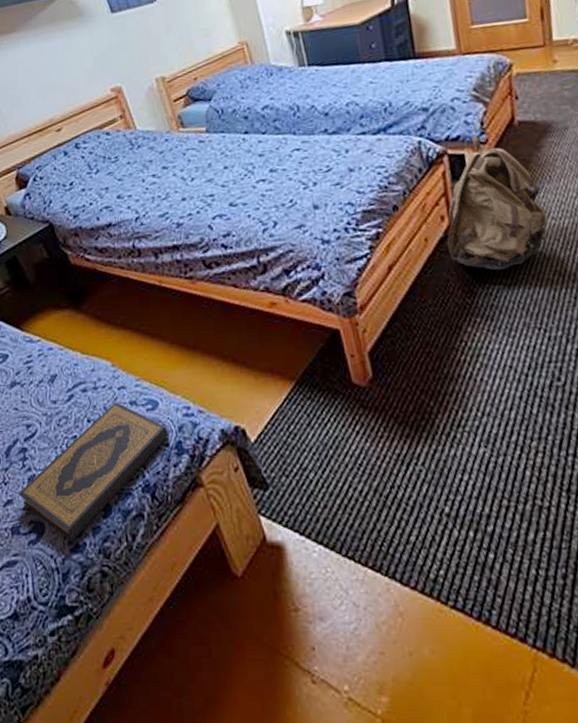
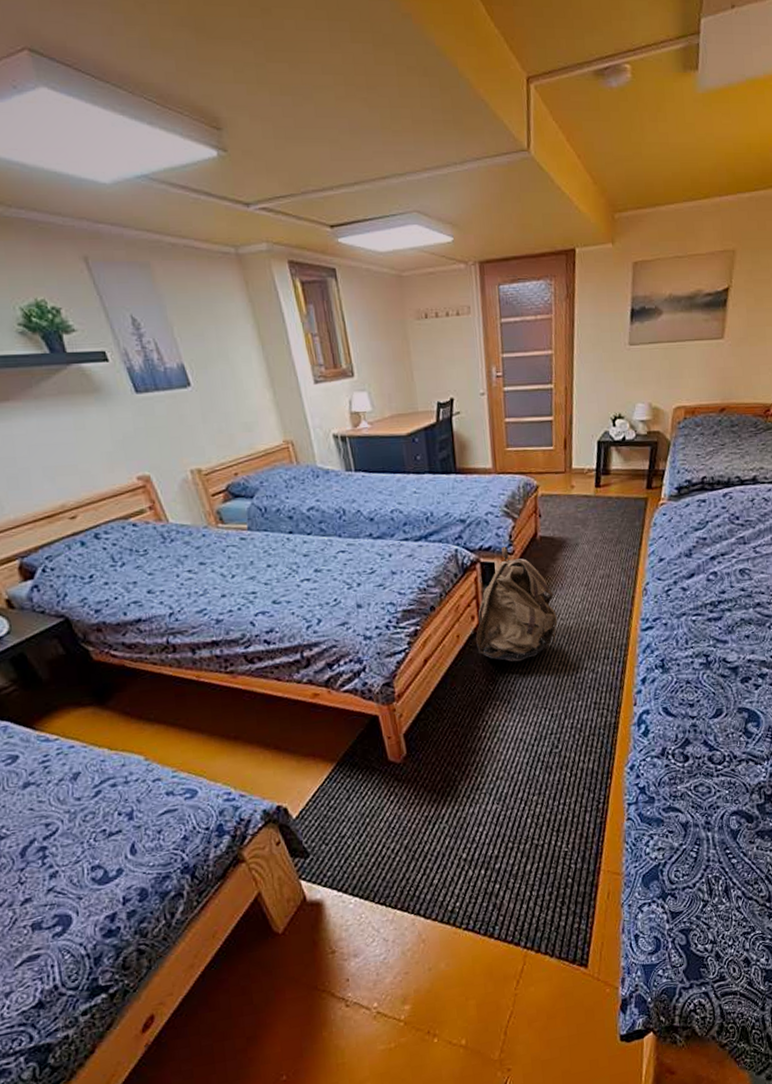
hardback book: present [18,402,168,541] -> none [38,793,208,927]

